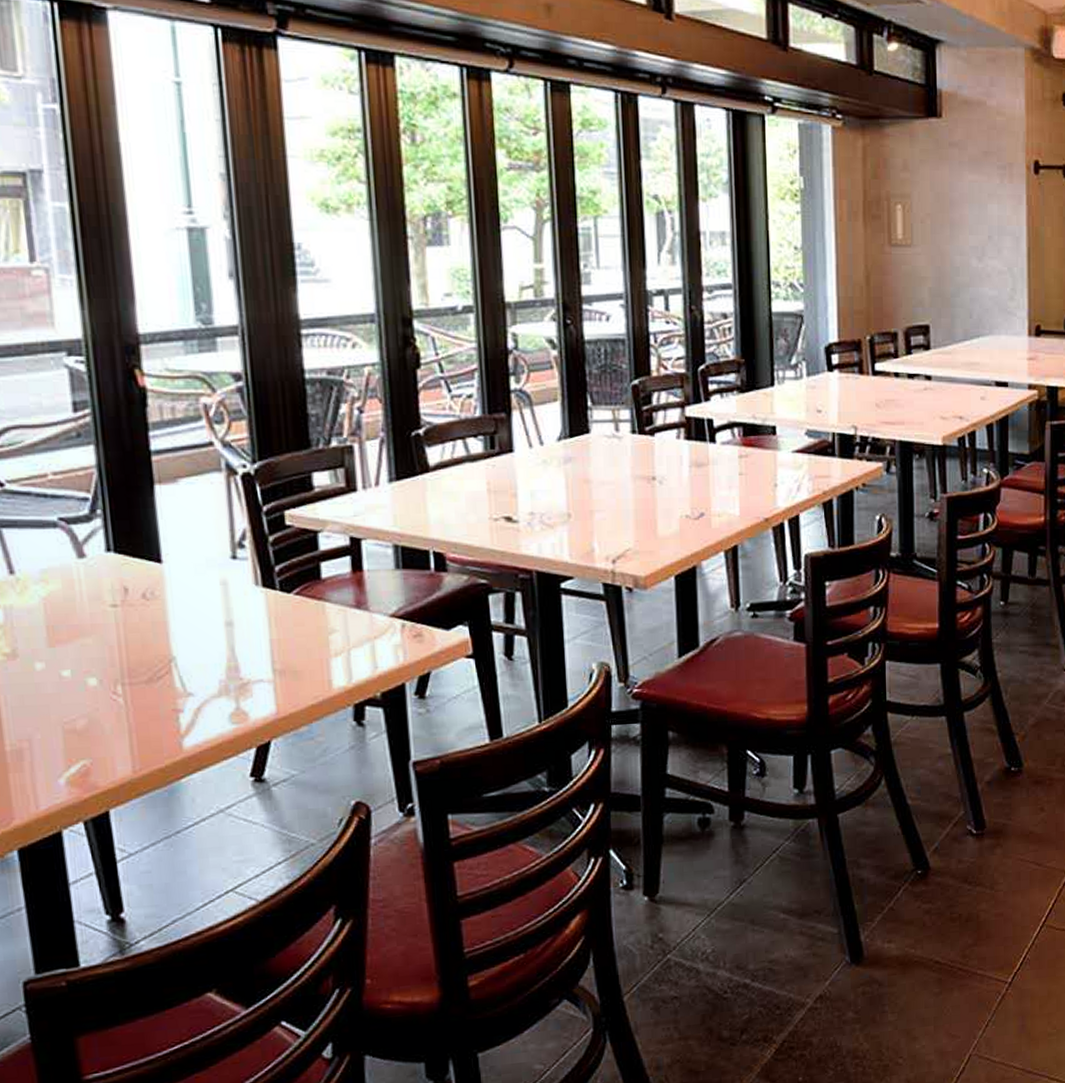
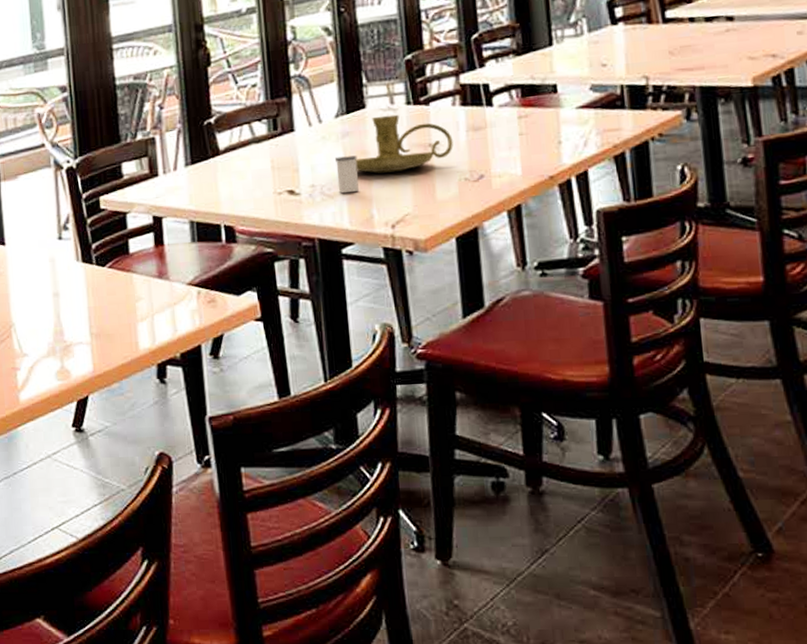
salt shaker: none [555,483,580,523] -> present [334,155,359,193]
candle holder: none [577,443,676,505] -> present [355,114,453,174]

